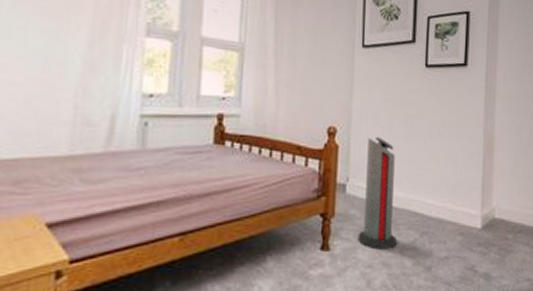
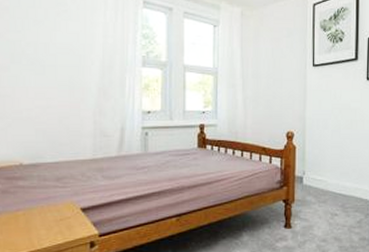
air purifier: present [357,136,397,250] -> none [313,138,346,228]

